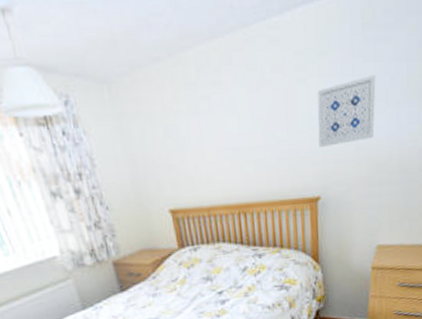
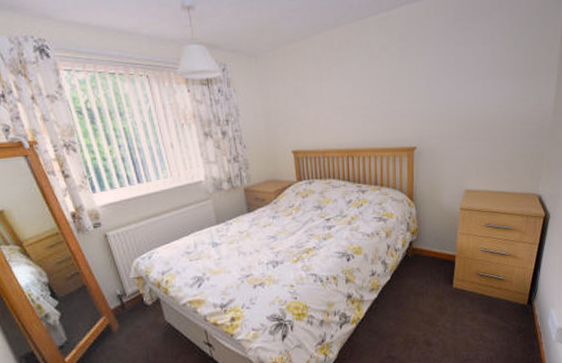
wall art: present [317,74,376,148] -> none [416,54,465,109]

